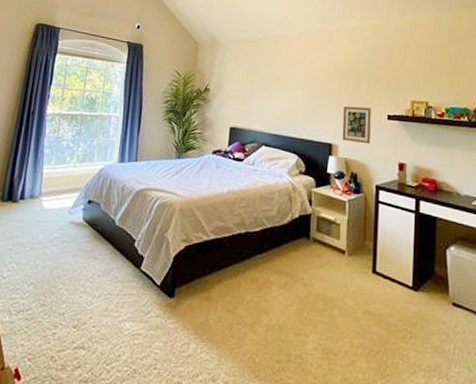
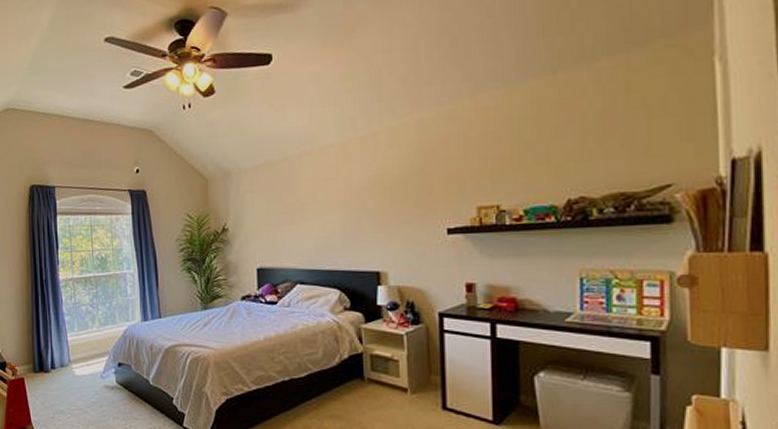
picture frame: present [342,106,371,145] -> none [390,223,428,267]

